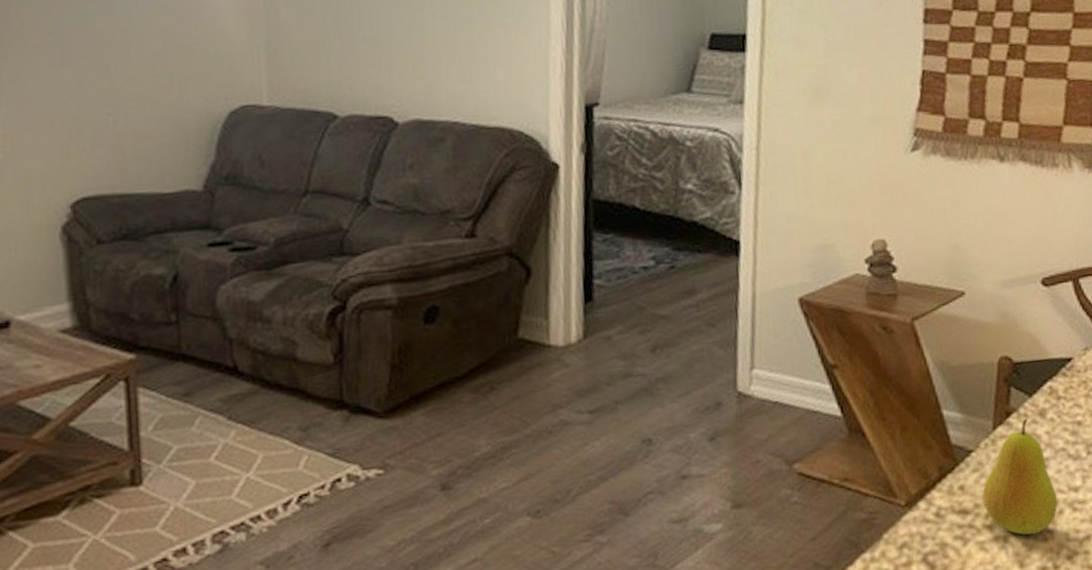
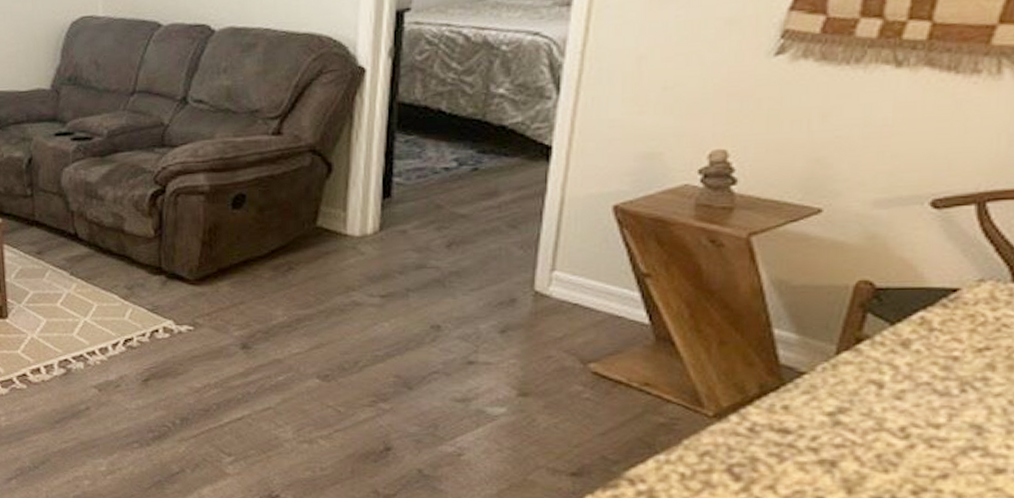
fruit: present [982,419,1058,535] -> none [810,347,909,464]

